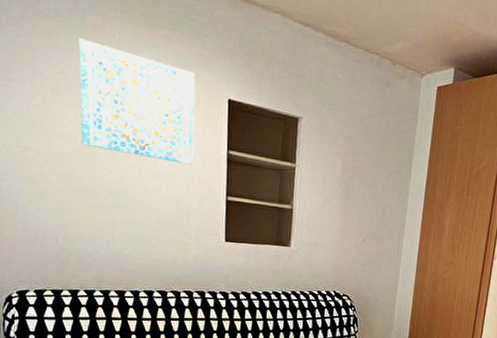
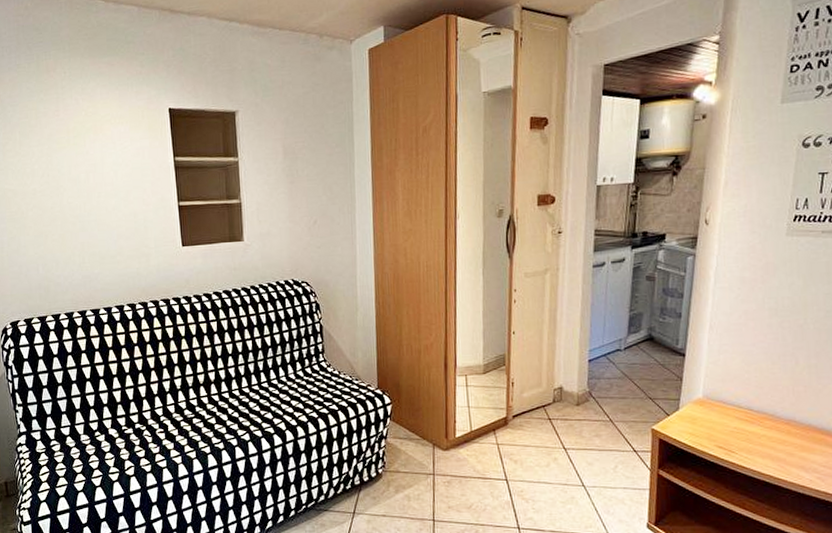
wall art: present [78,38,196,165] -> none [37,82,145,179]

